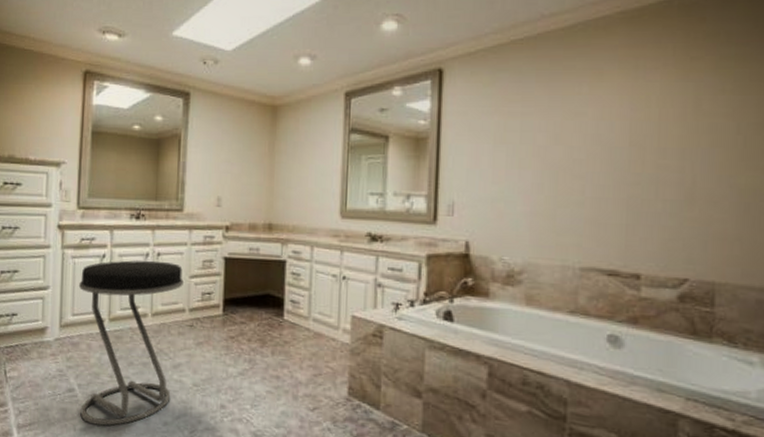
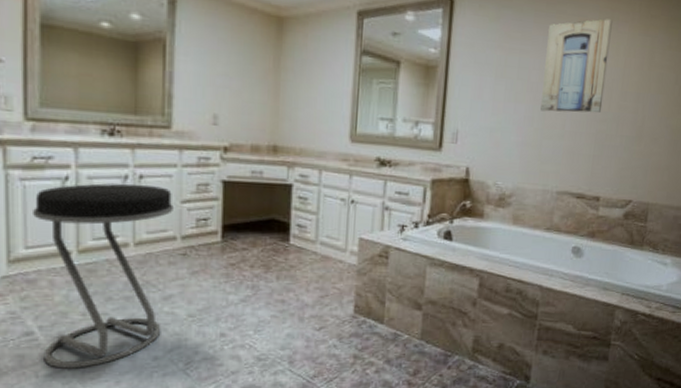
wall art: none [551,68,637,177] -> present [540,19,612,113]

